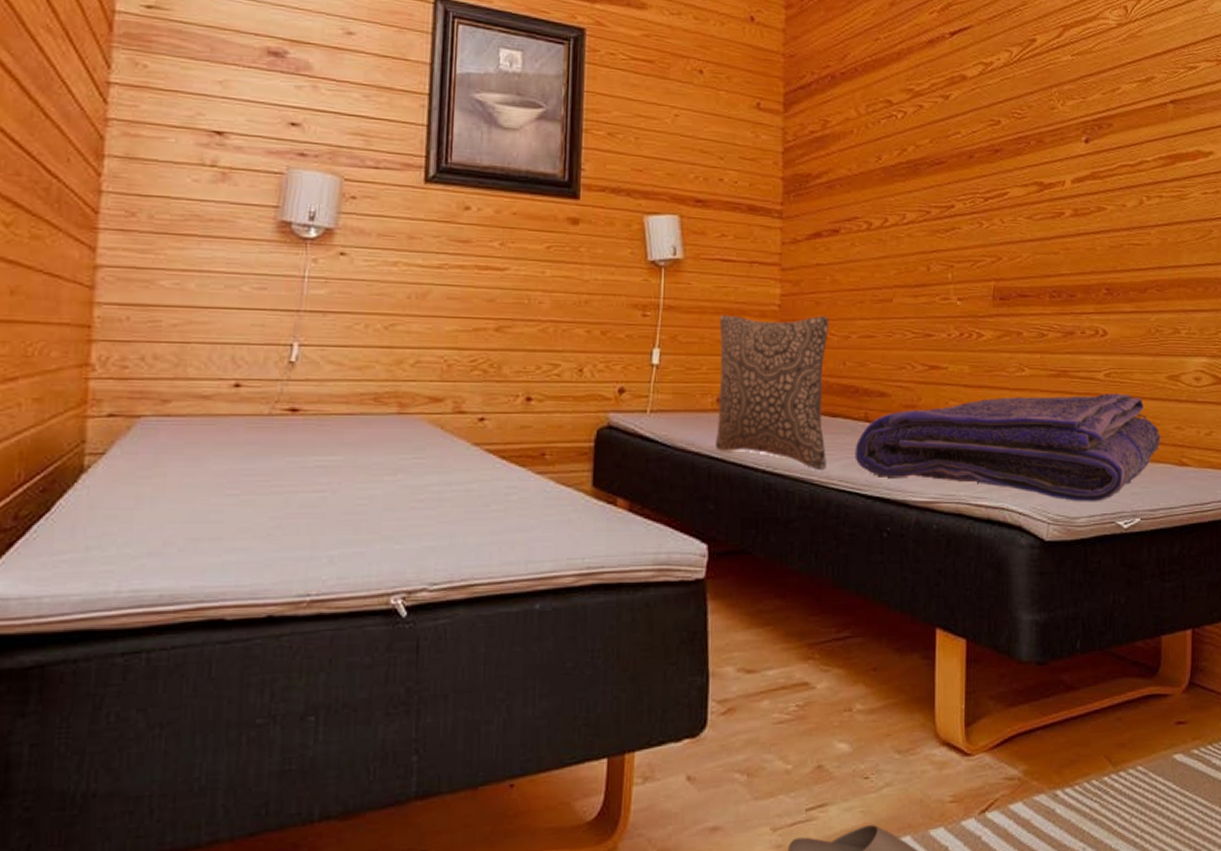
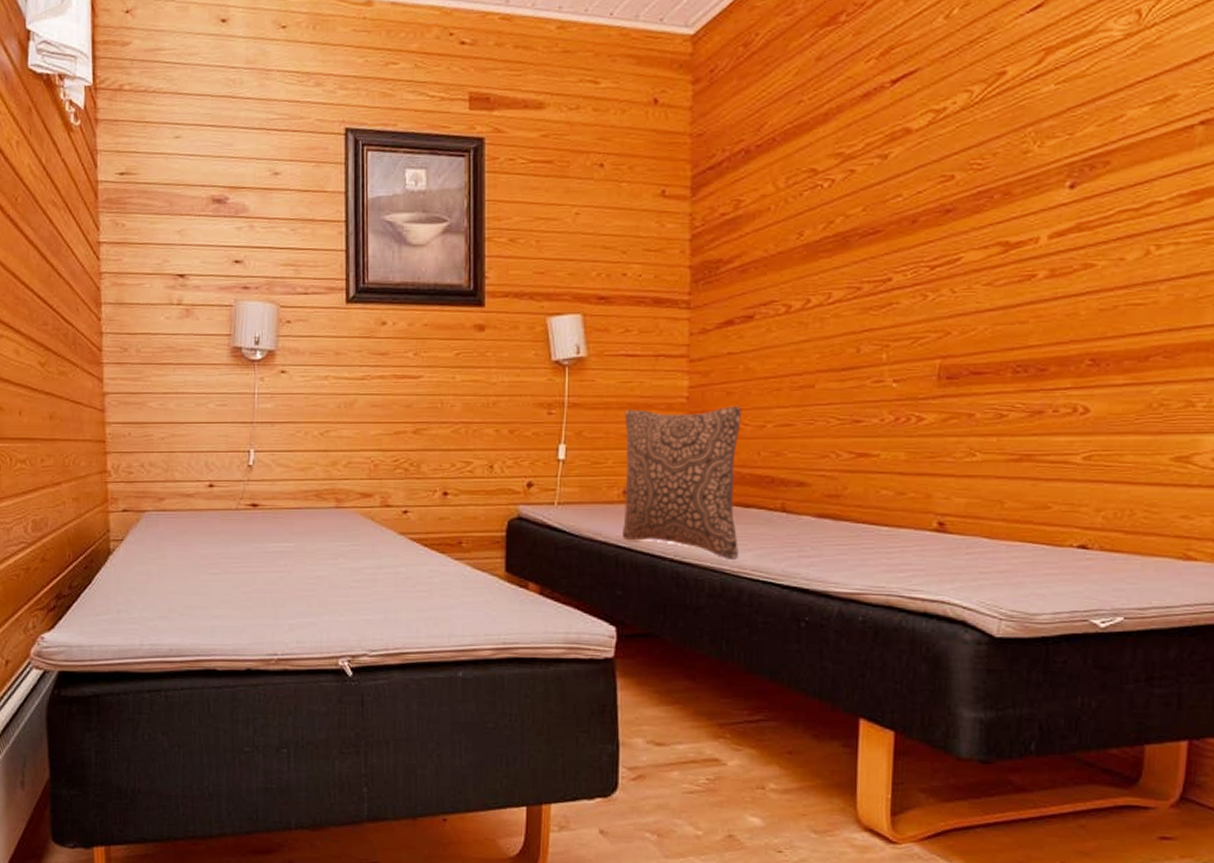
towel: present [855,393,1161,502] -> none [769,478,1158,598]

